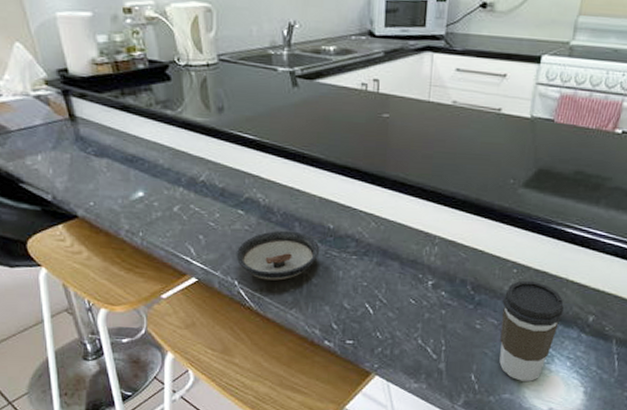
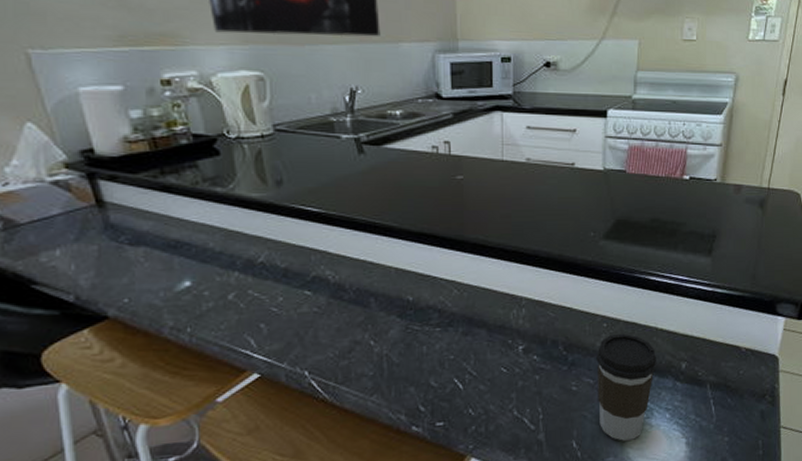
saucer: present [236,230,320,281] -> none [304,307,400,366]

